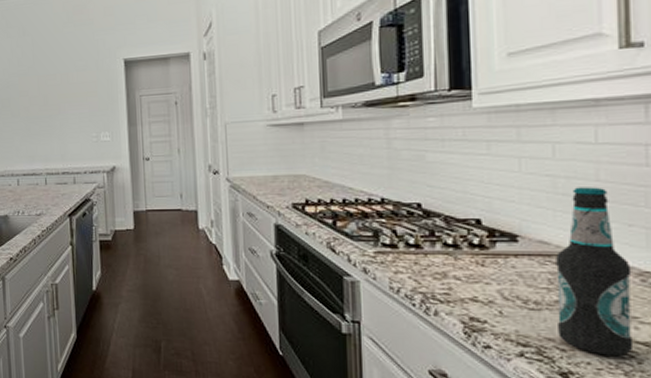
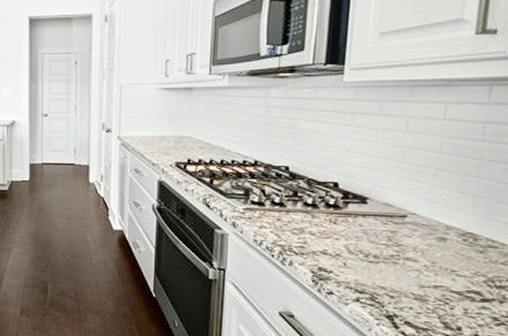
bottle: present [556,187,634,357] -> none [389,157,457,303]

